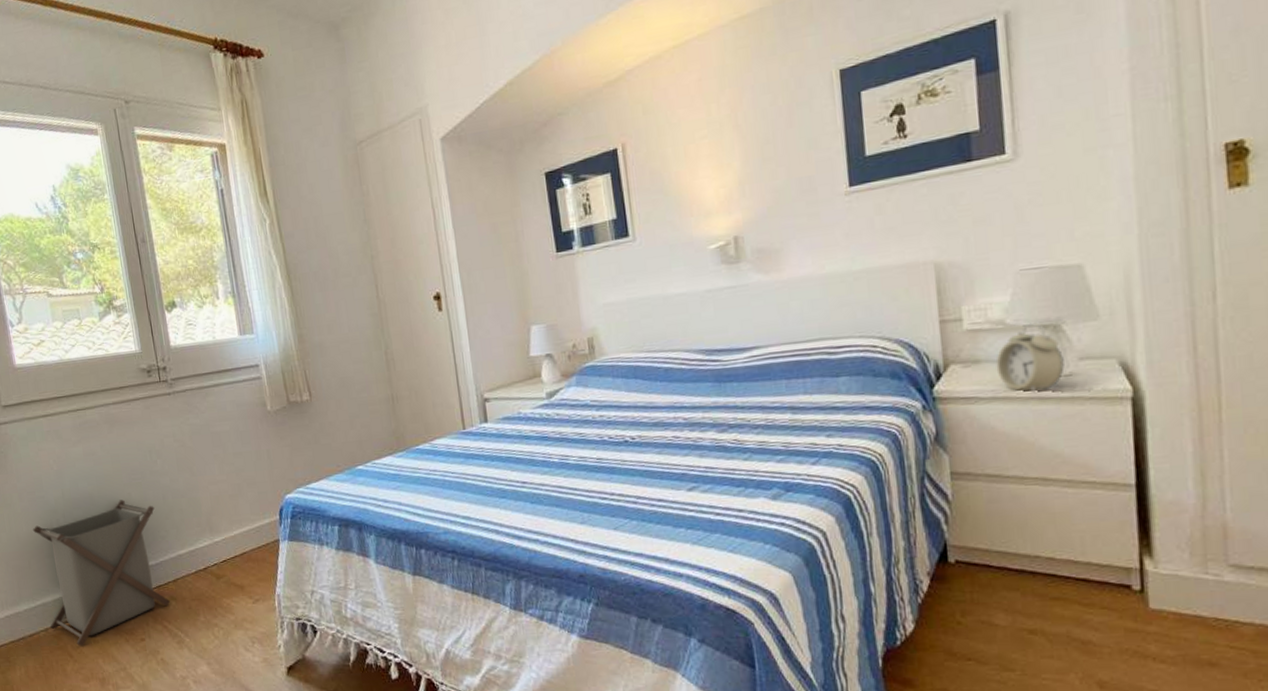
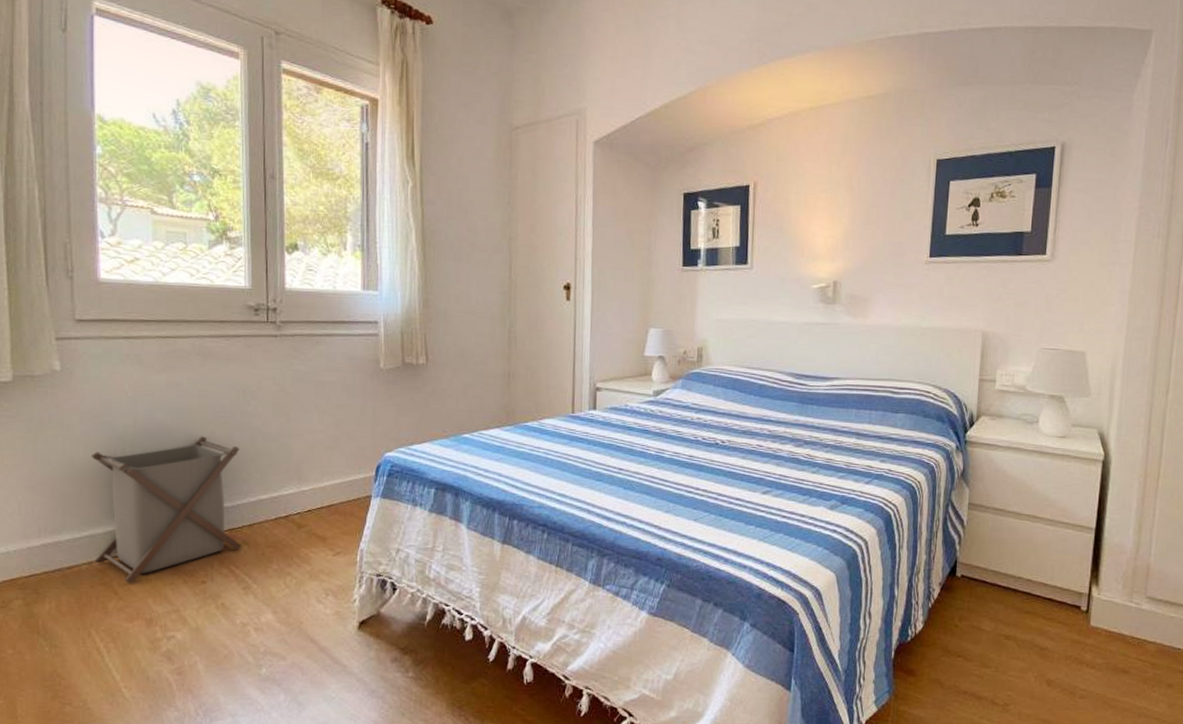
alarm clock: present [995,324,1065,394] -> none [1014,393,1062,448]

